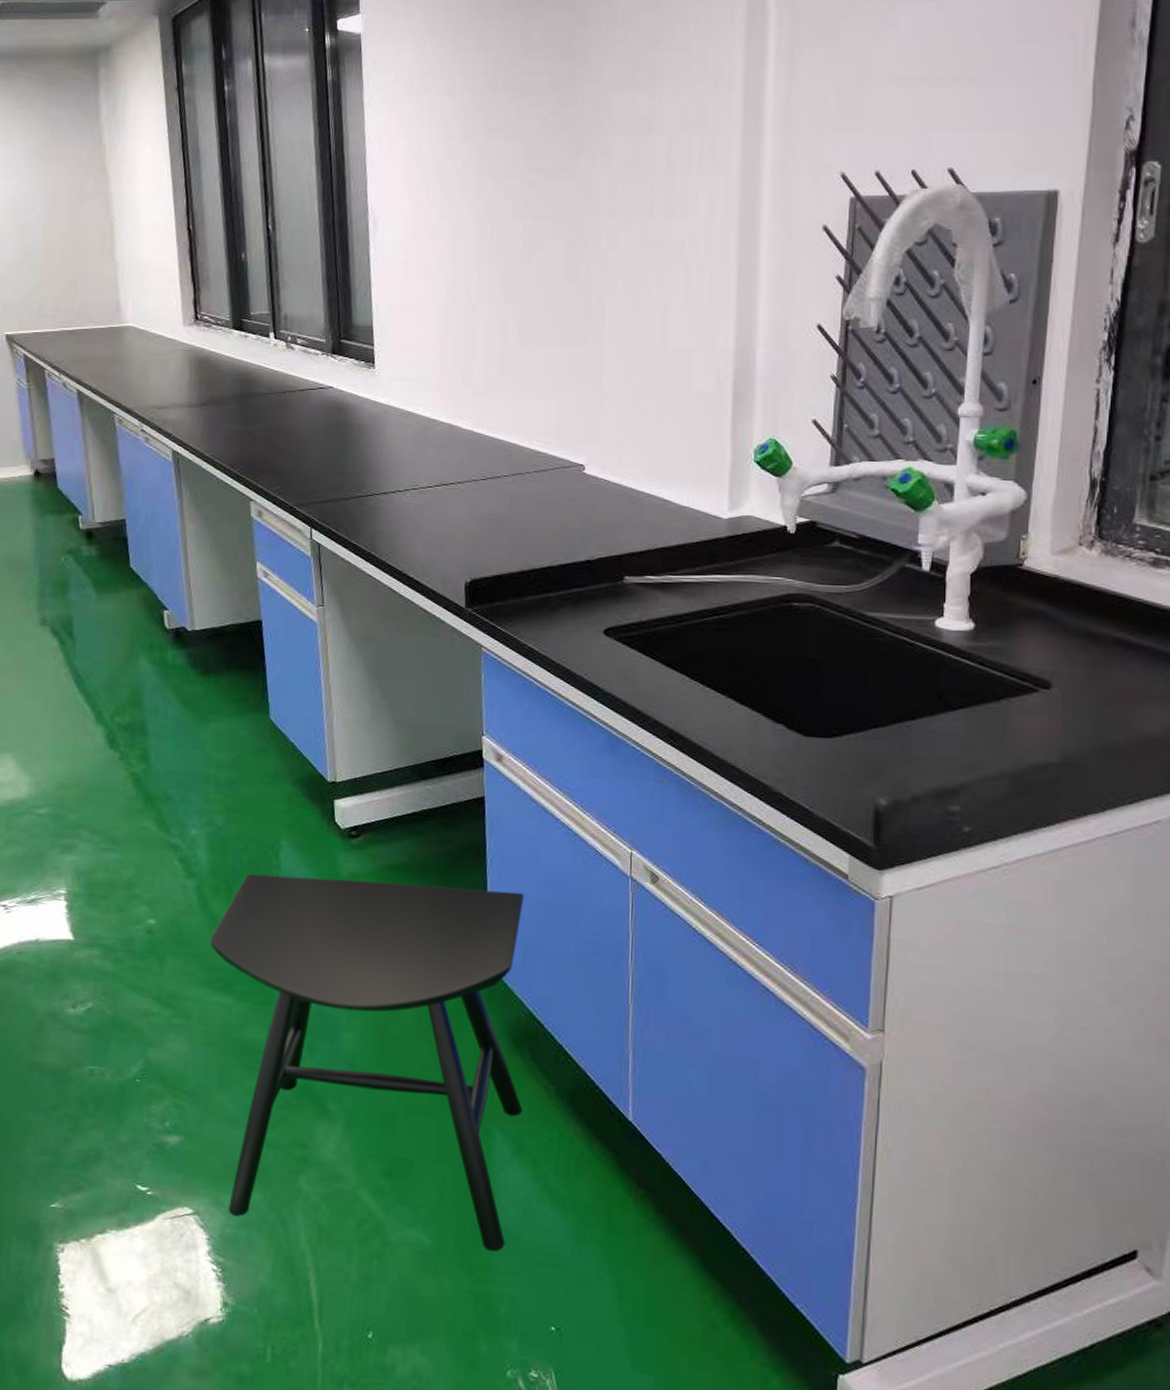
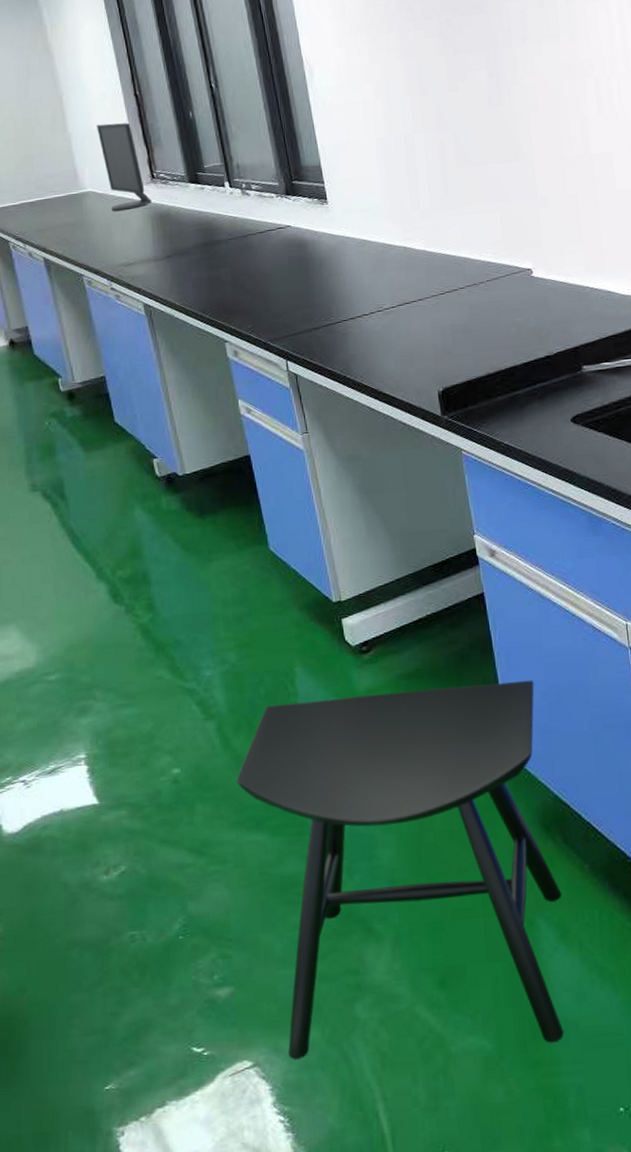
computer monitor: none [145,256,193,350] -> present [96,123,153,211]

